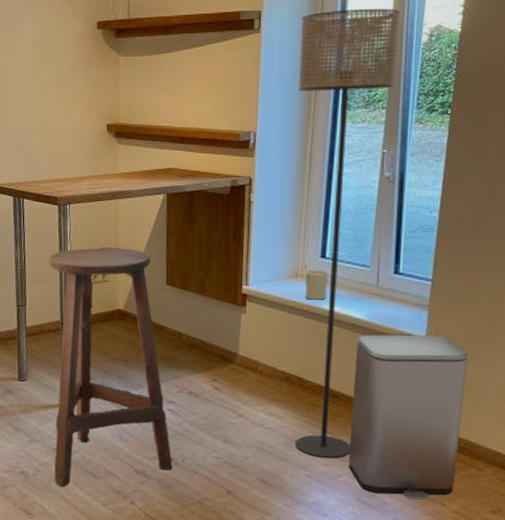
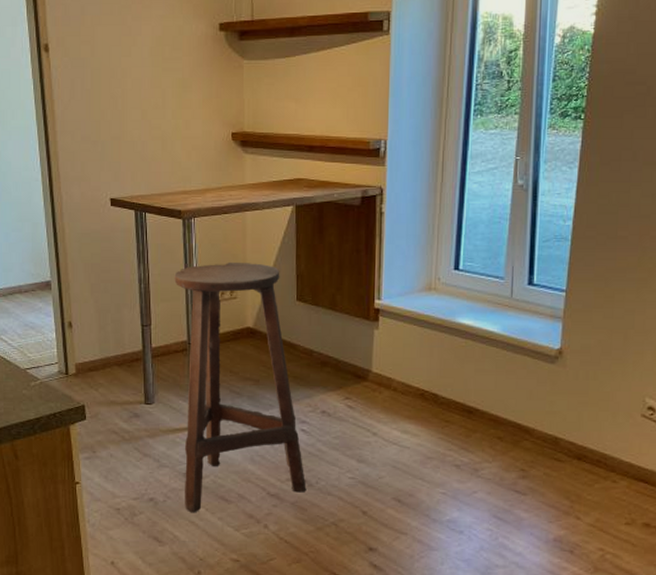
floor lamp: present [295,8,401,459] -> none [430,8,533,476]
candle: present [305,270,328,300] -> none [439,282,462,314]
pedal bin: present [348,333,468,501] -> none [483,346,602,515]

